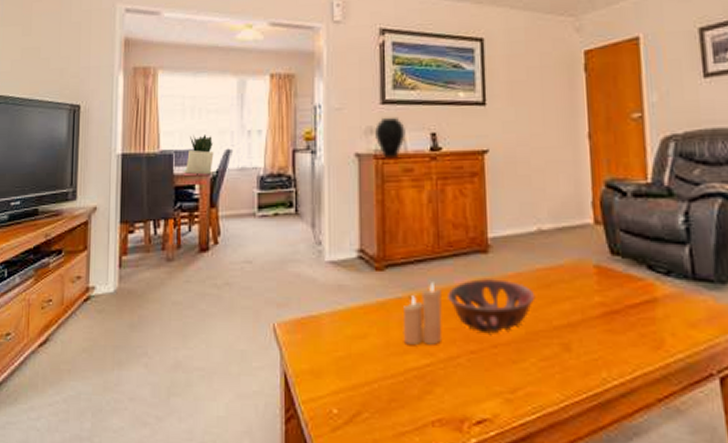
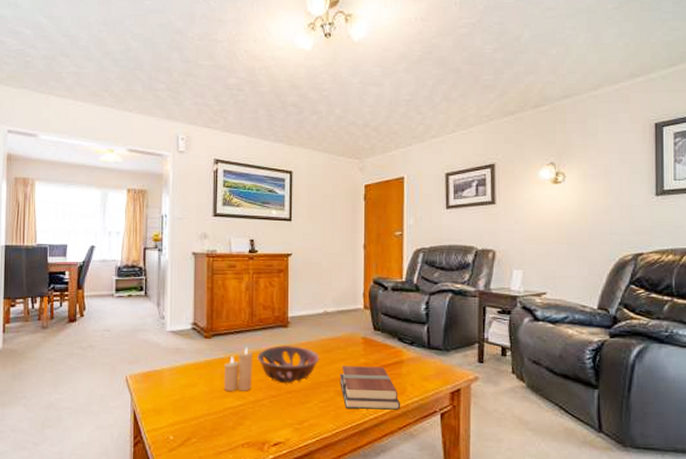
planter: present [183,135,214,175] -> none [56,233,81,264]
vase: present [375,116,406,159] -> none [208,226,231,258]
books: none [565,307,659,372] -> present [340,366,401,410]

